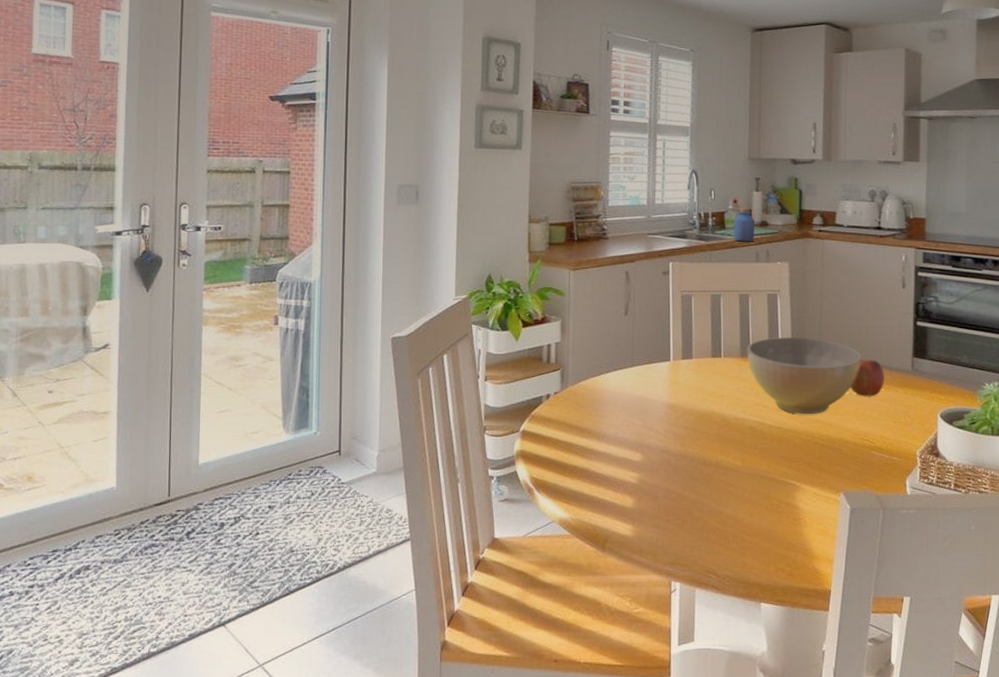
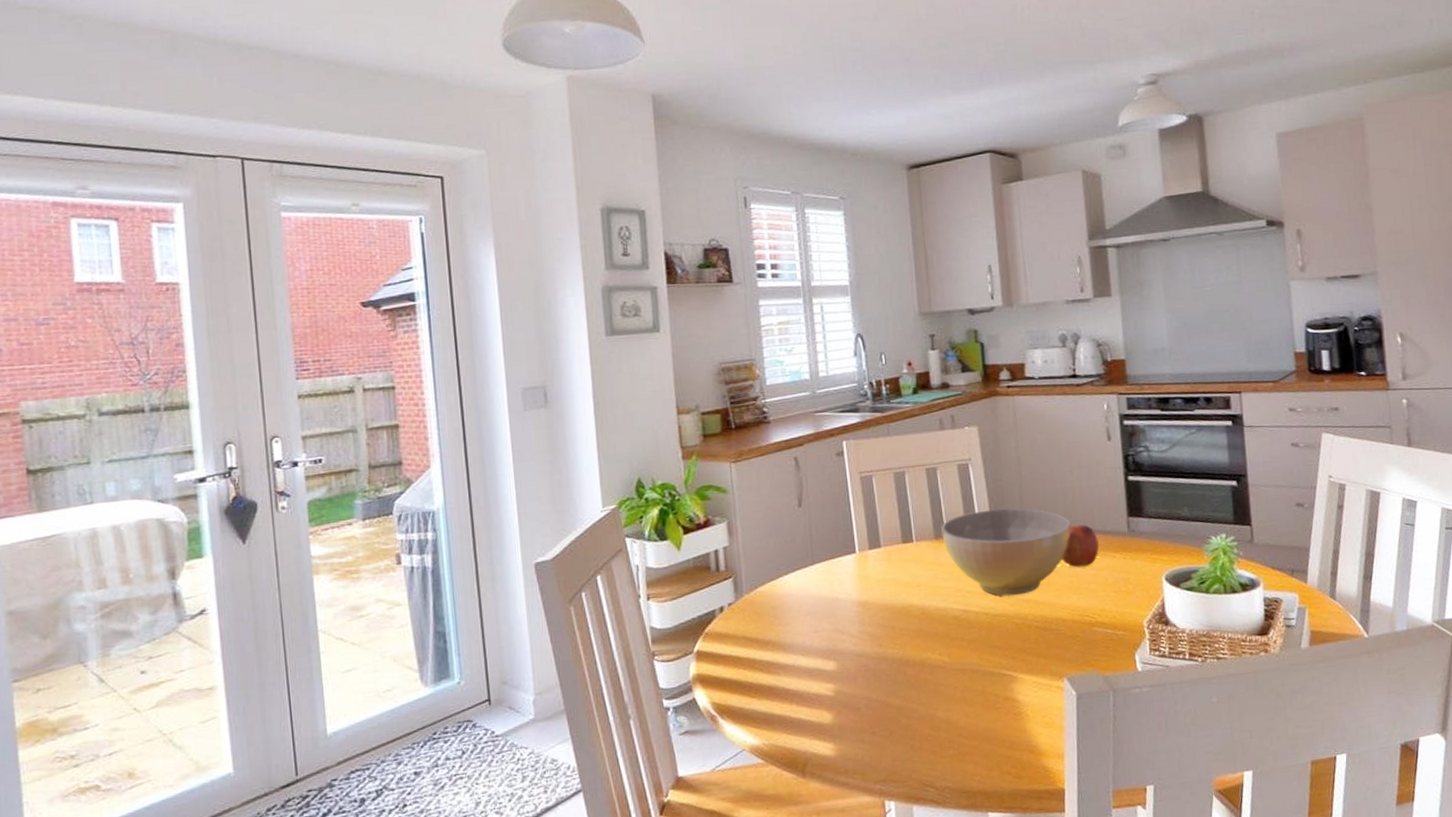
jar: present [734,209,755,242] -> none [911,371,936,409]

